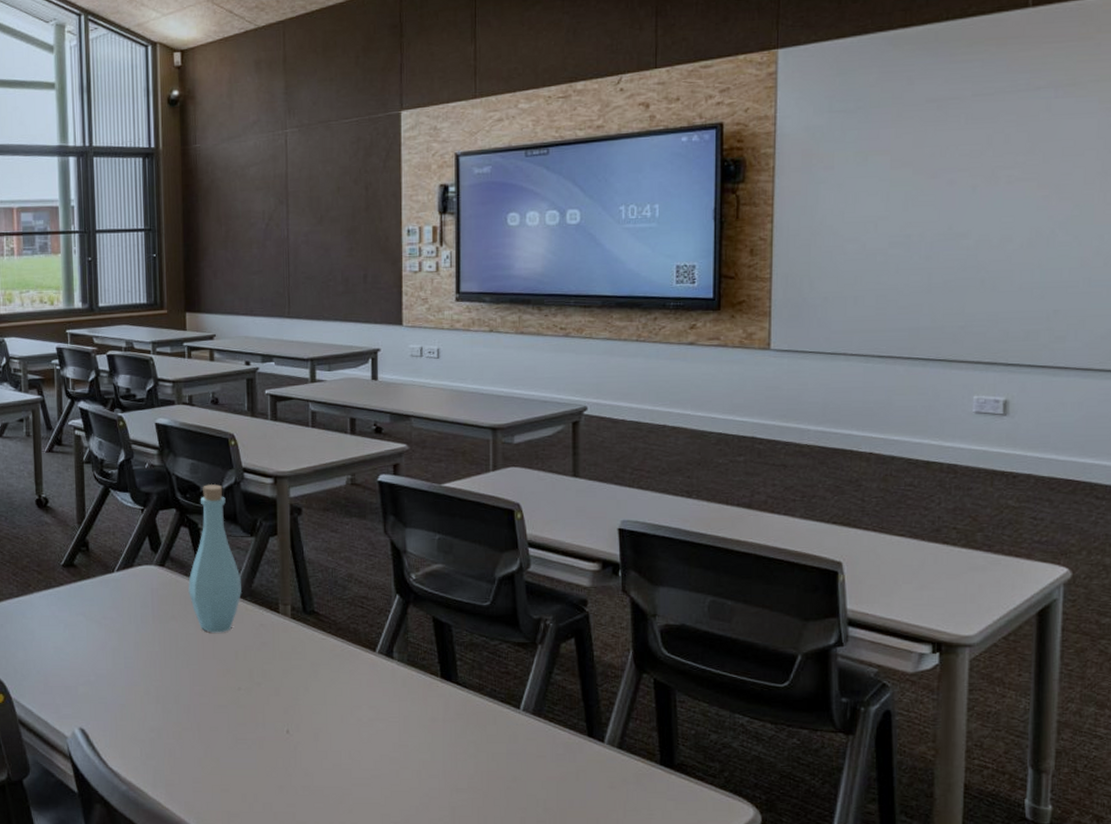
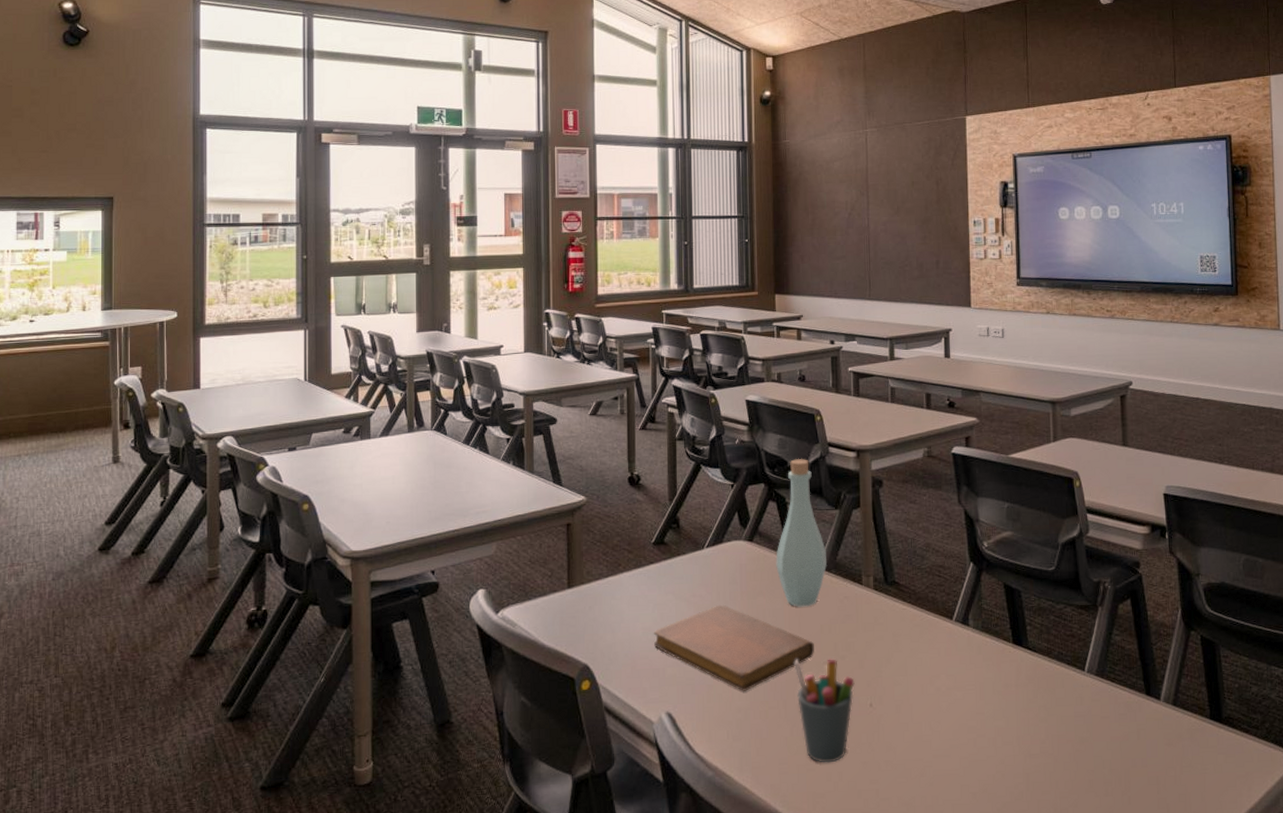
notebook: none [64,627,229,712] -> present [653,604,814,691]
pen holder: none [208,683,271,785] -> present [794,659,855,763]

